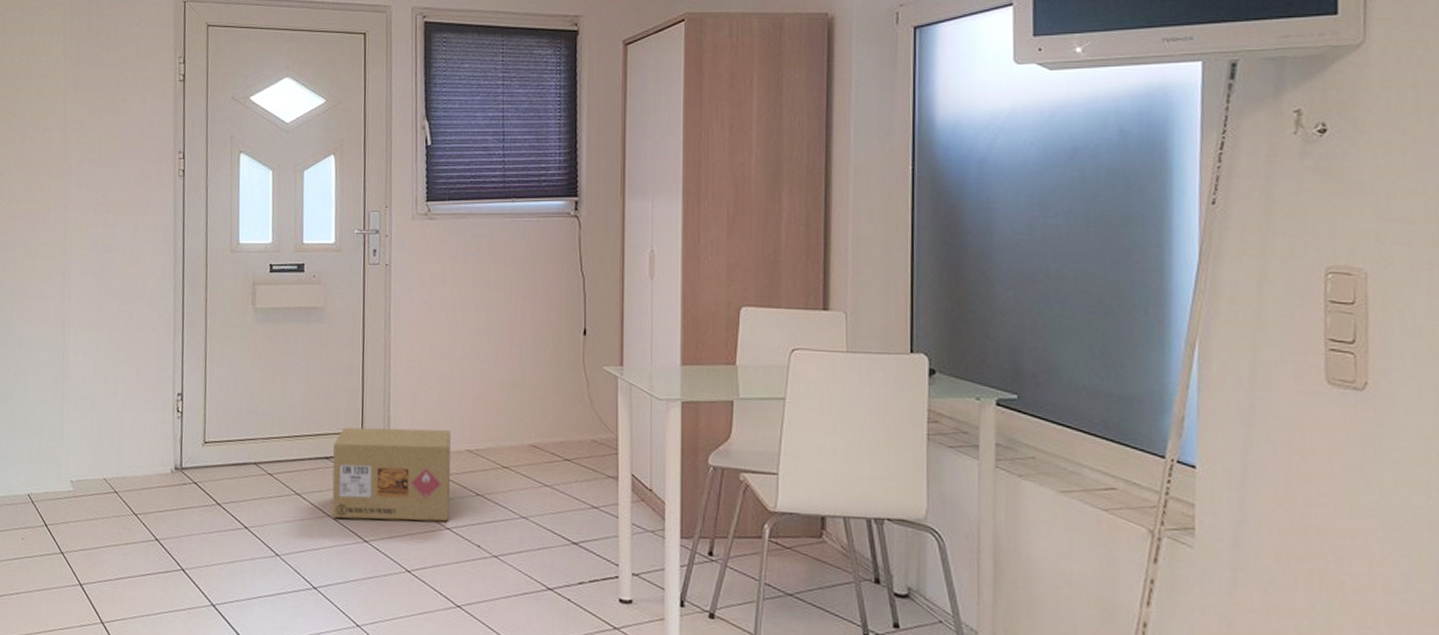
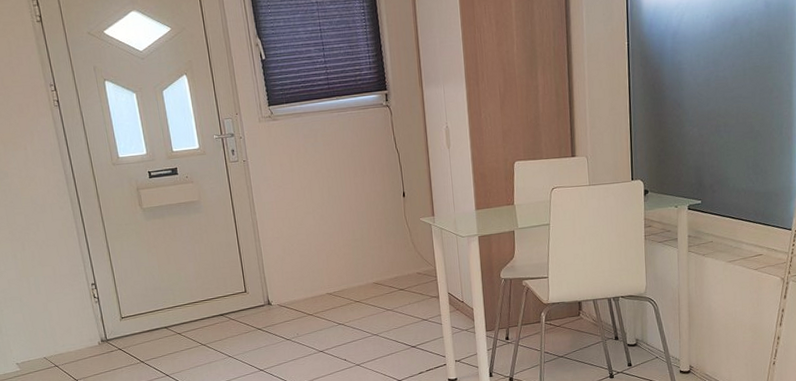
cardboard box: present [332,427,451,522] -> none [224,280,321,357]

